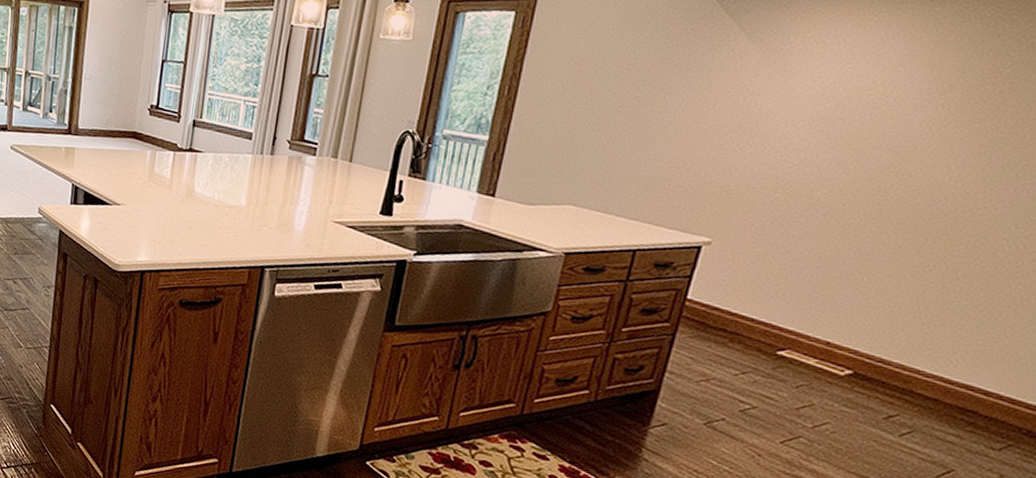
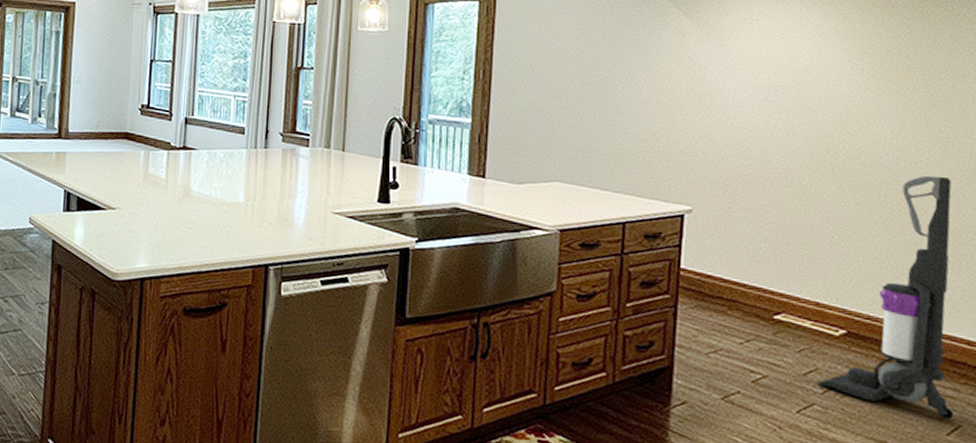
vacuum cleaner: none [808,222,1016,463] -> present [817,175,955,419]

